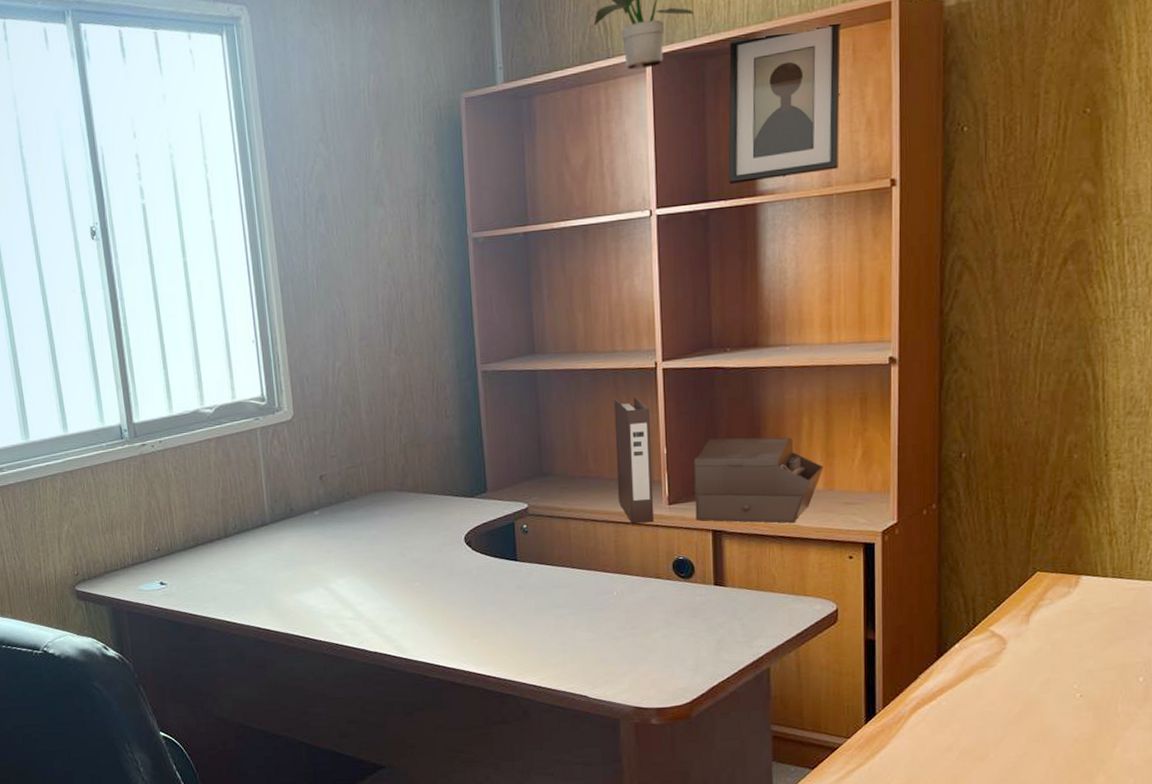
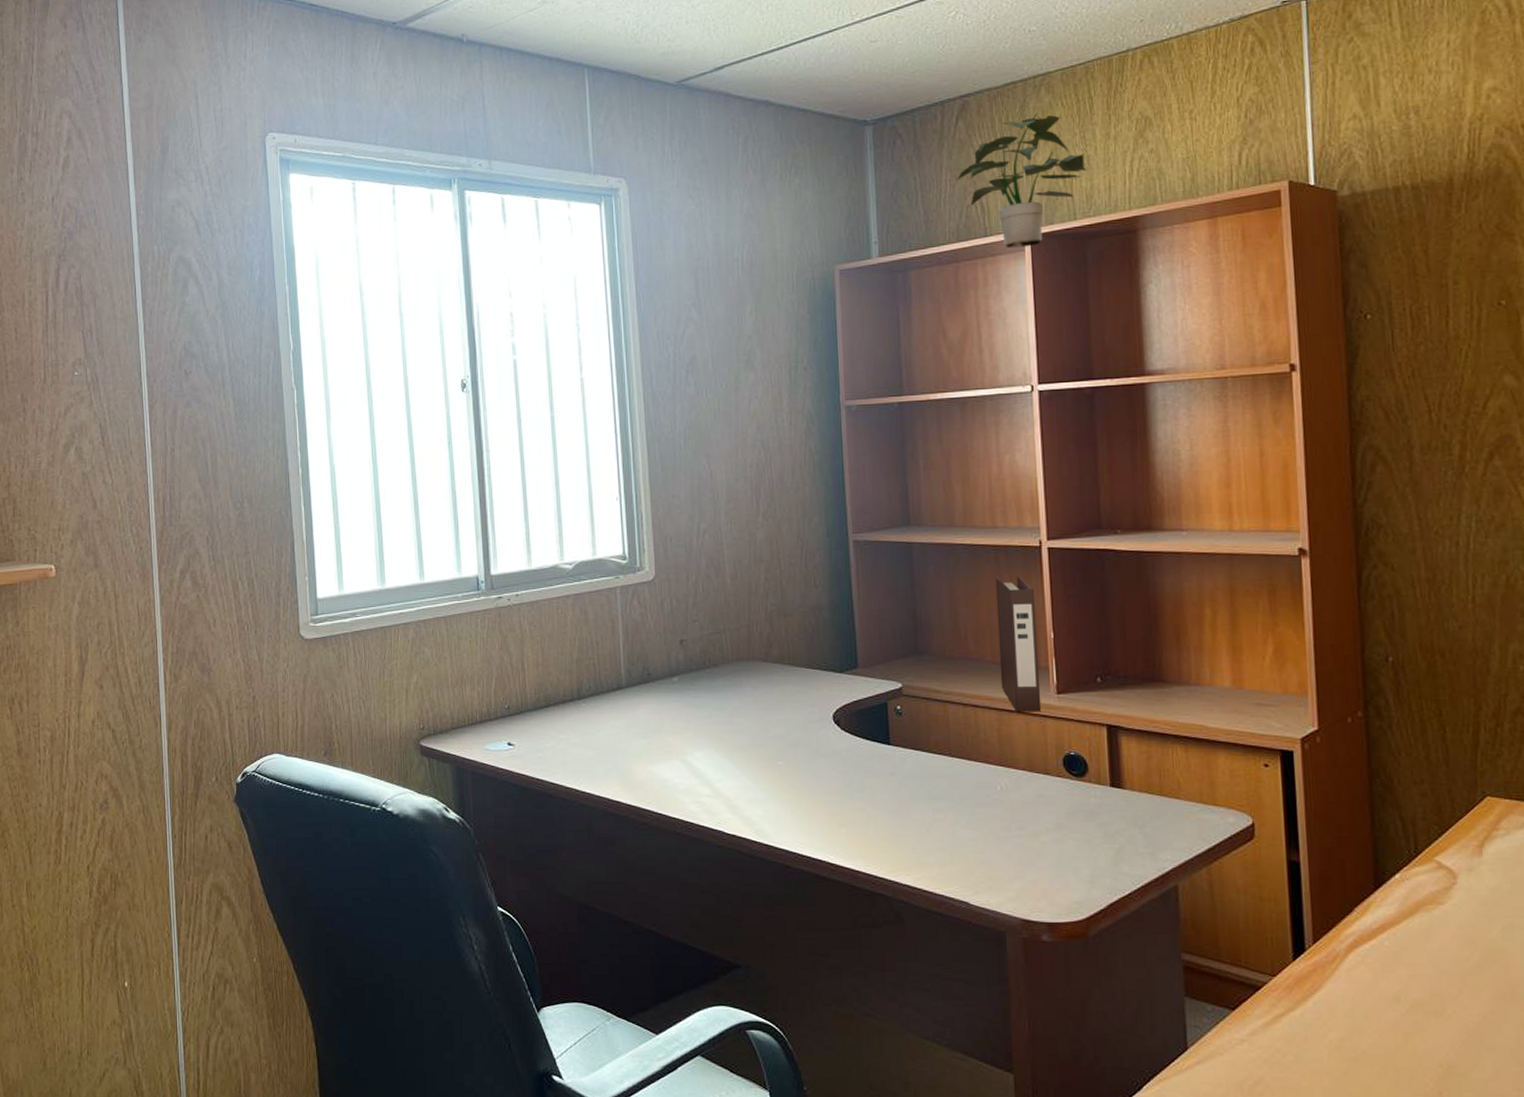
sewing box: present [693,437,823,523] -> none [1084,624,1230,722]
picture frame: present [728,22,842,184] -> none [1111,209,1233,362]

